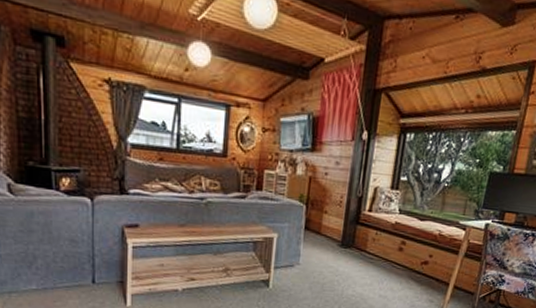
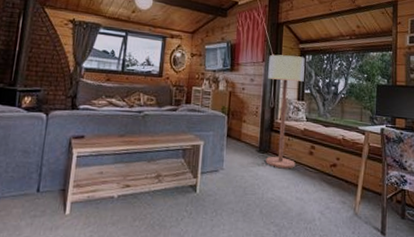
floor lamp: none [348,131,405,266] -> present [265,54,305,169]

